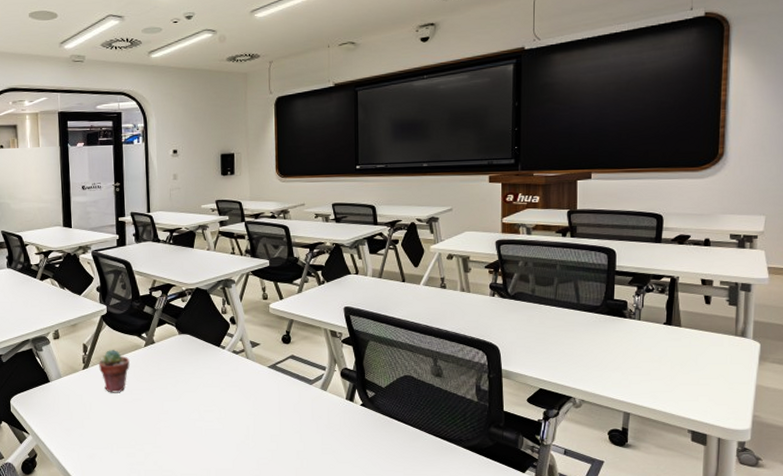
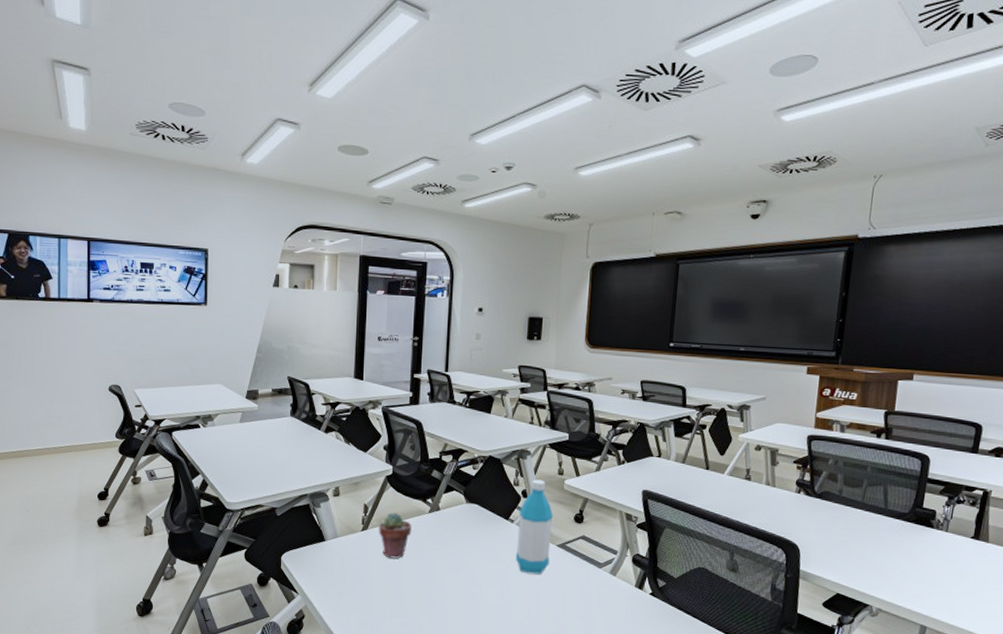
water bottle: none [229,306,262,396] -> present [515,479,554,575]

